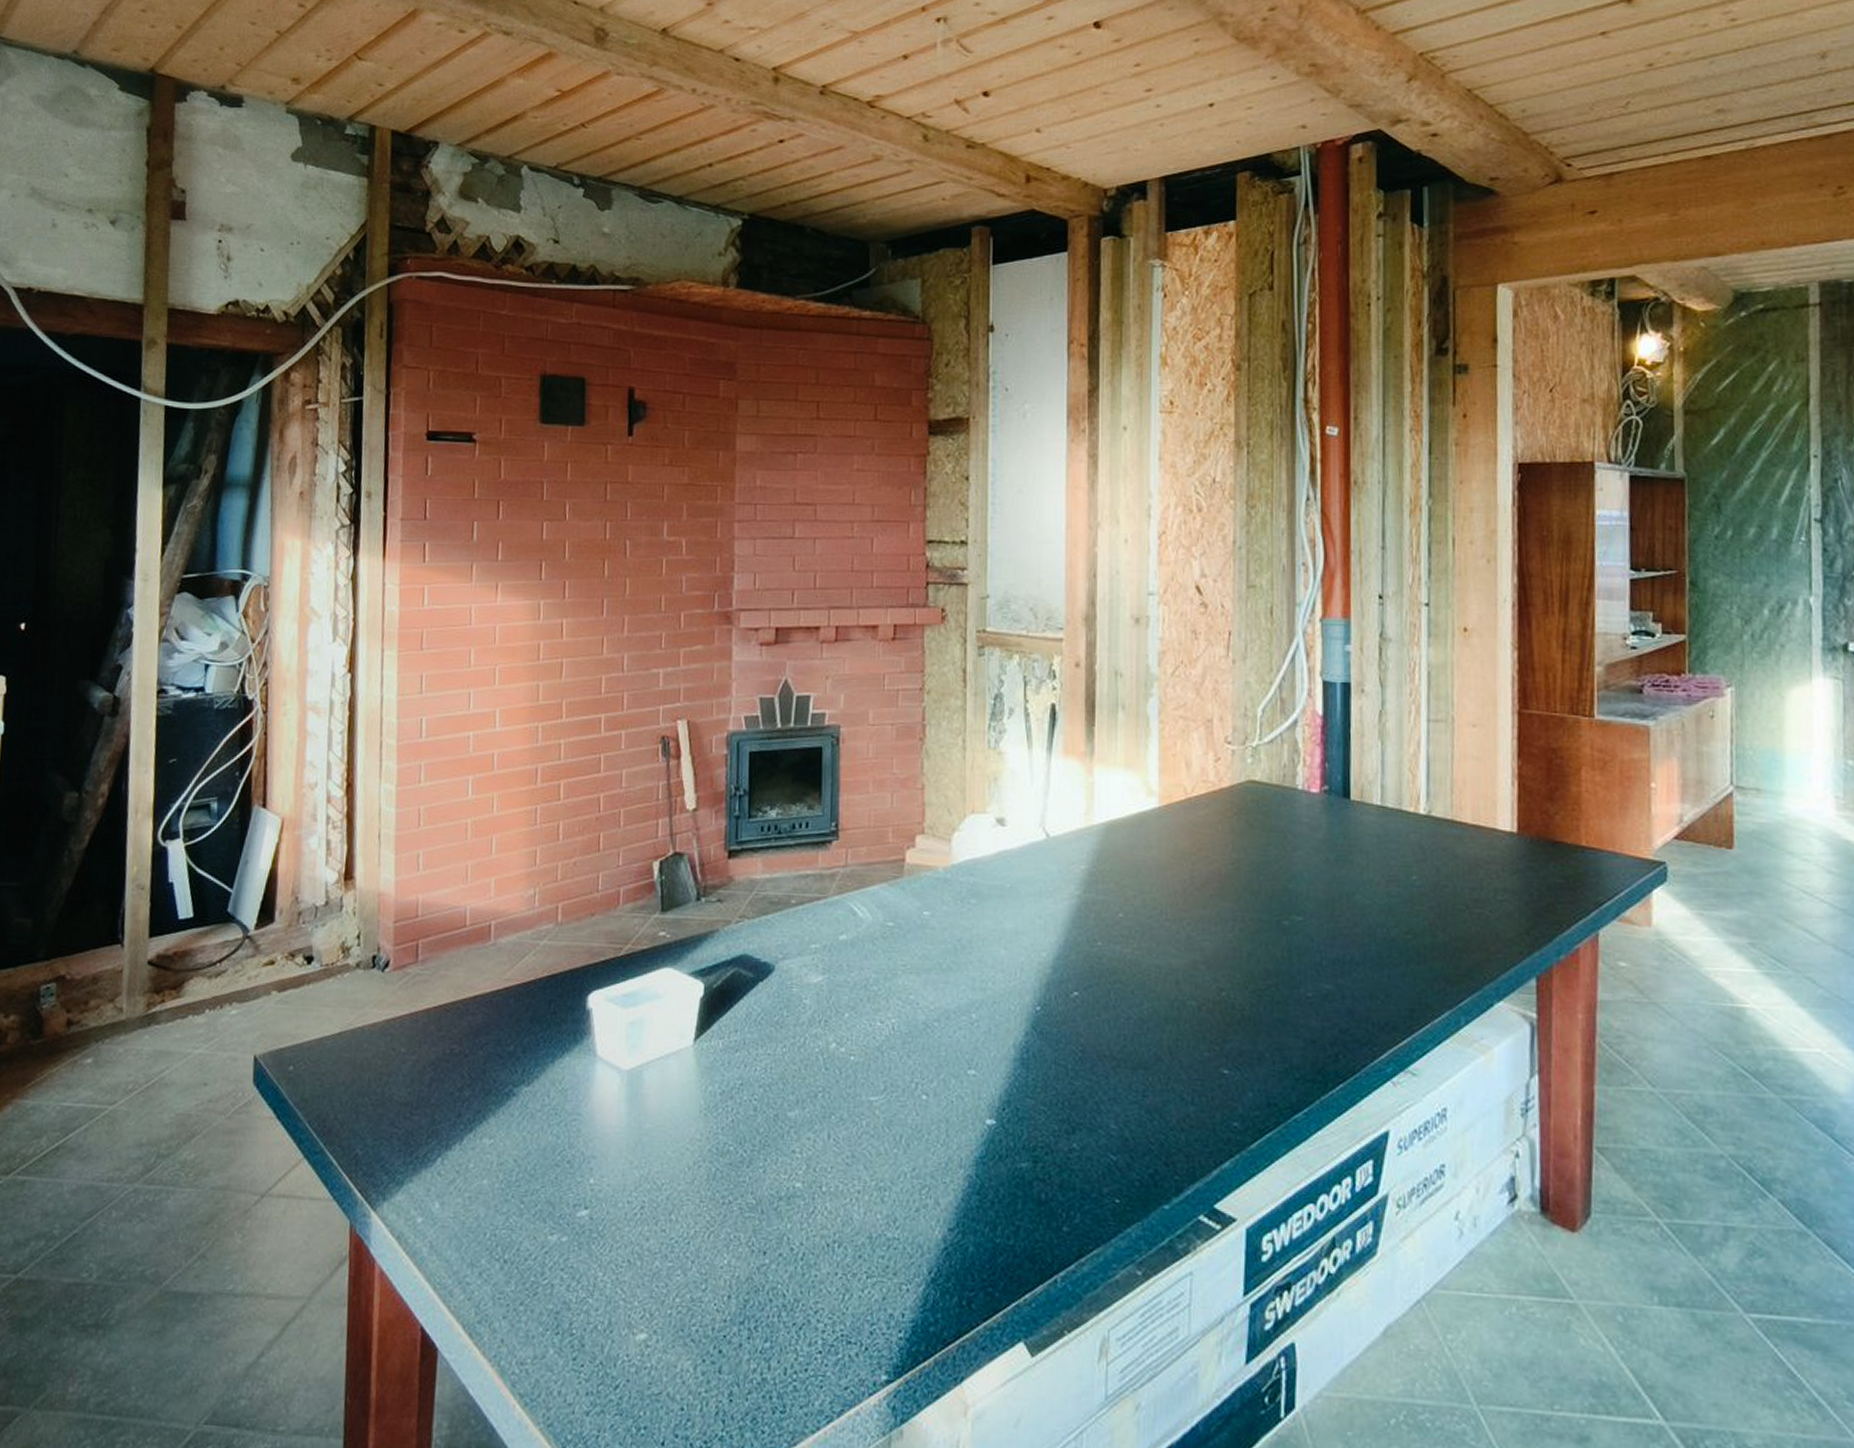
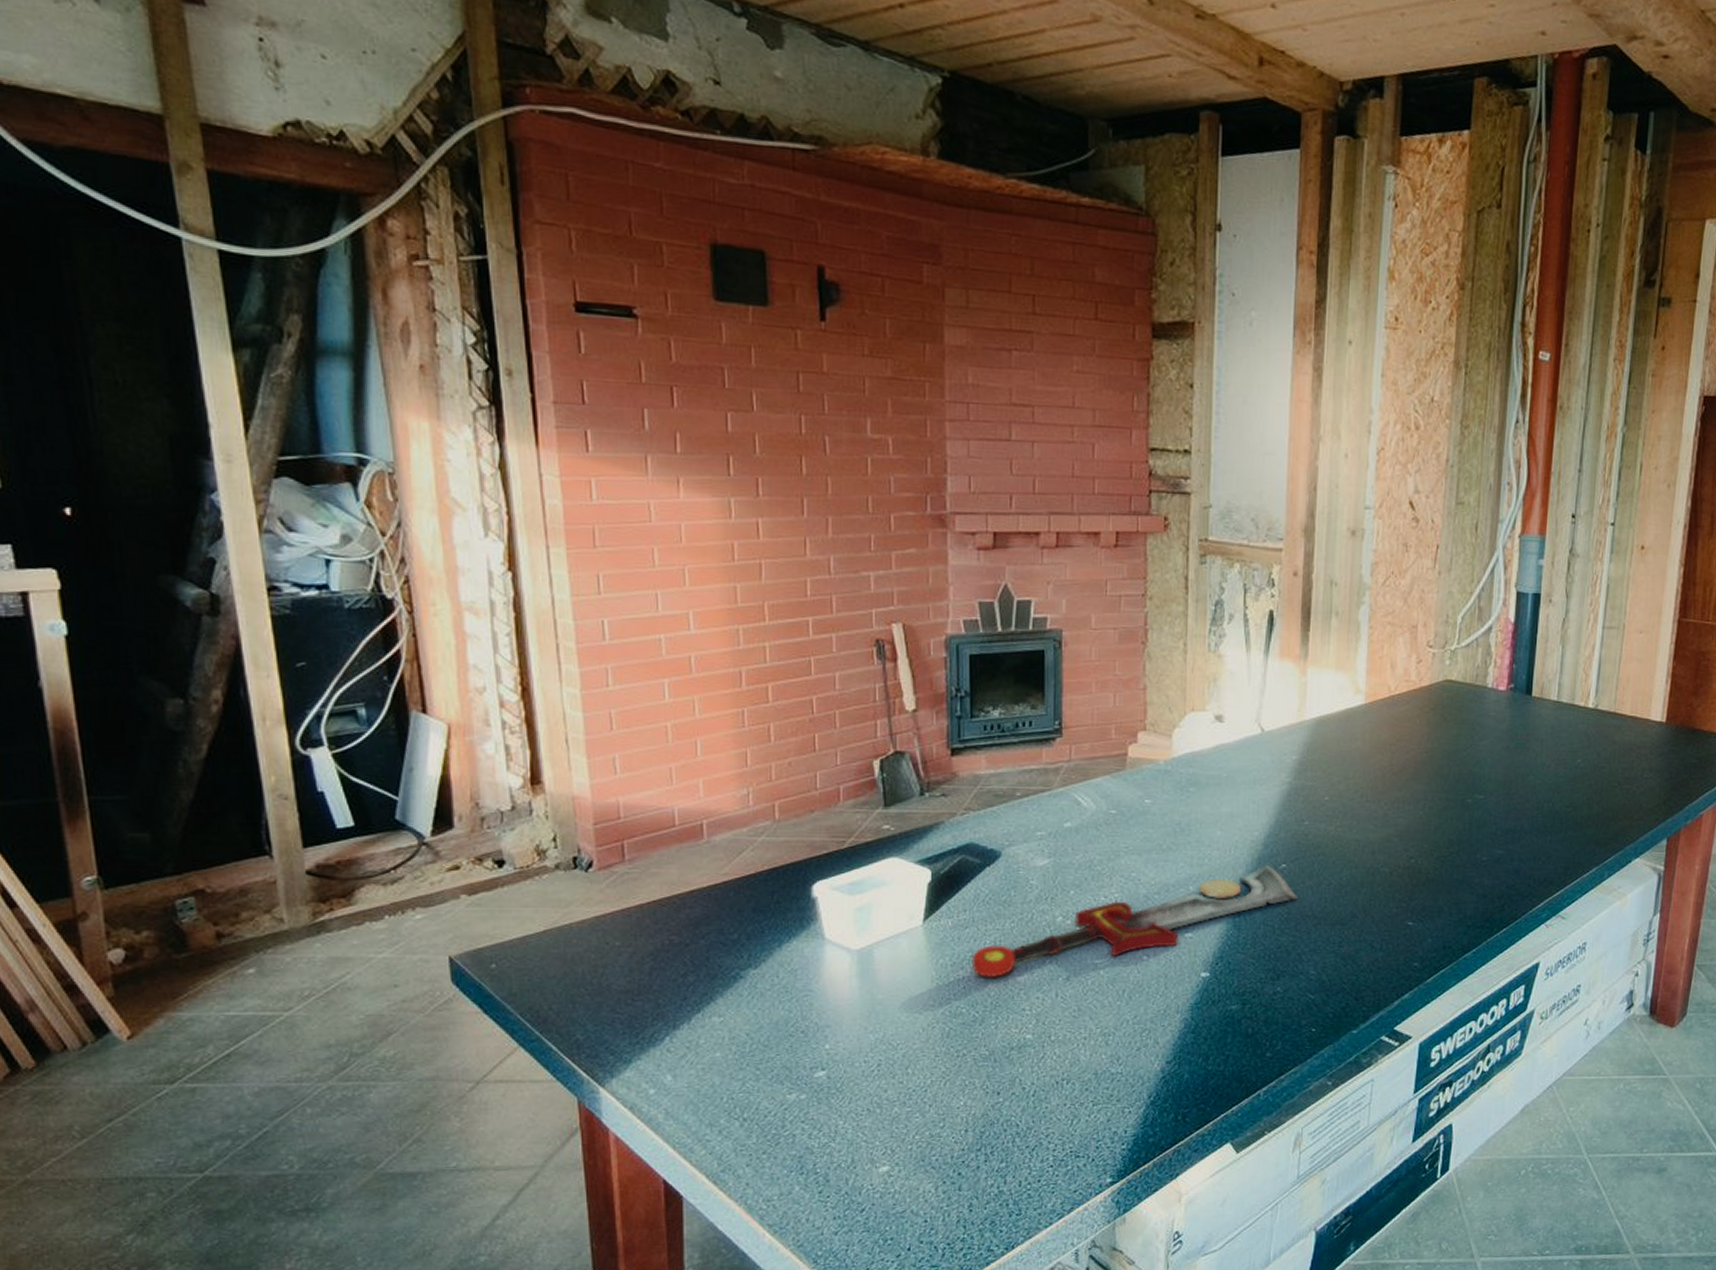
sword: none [741,991,1093,1111] -> present [971,864,1298,977]

